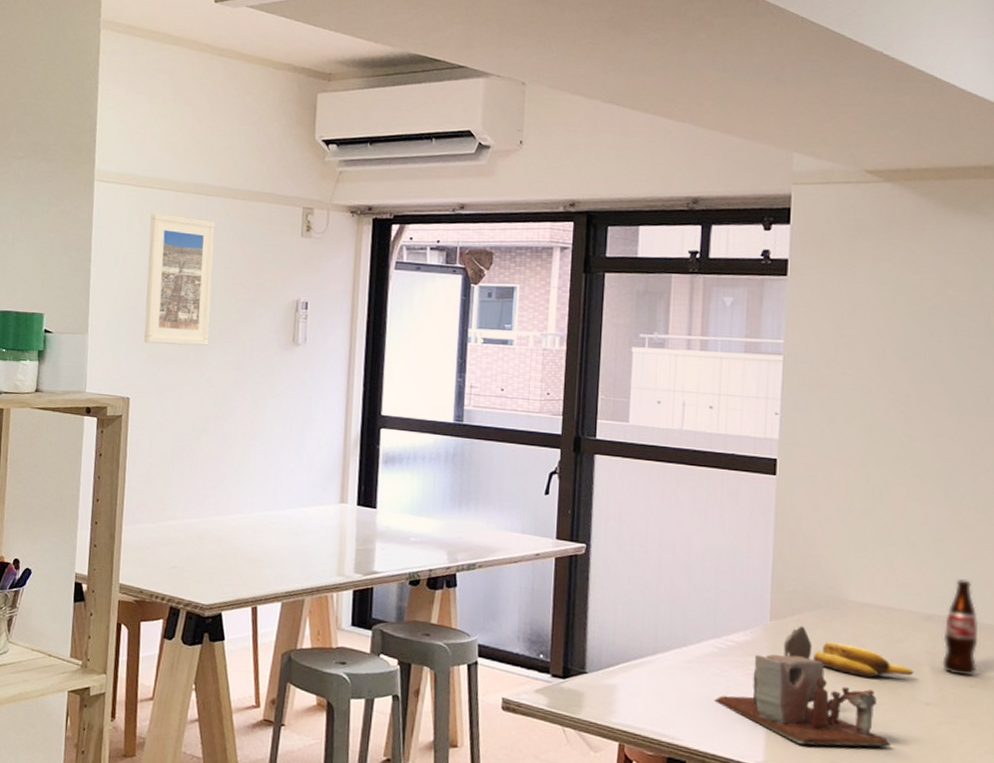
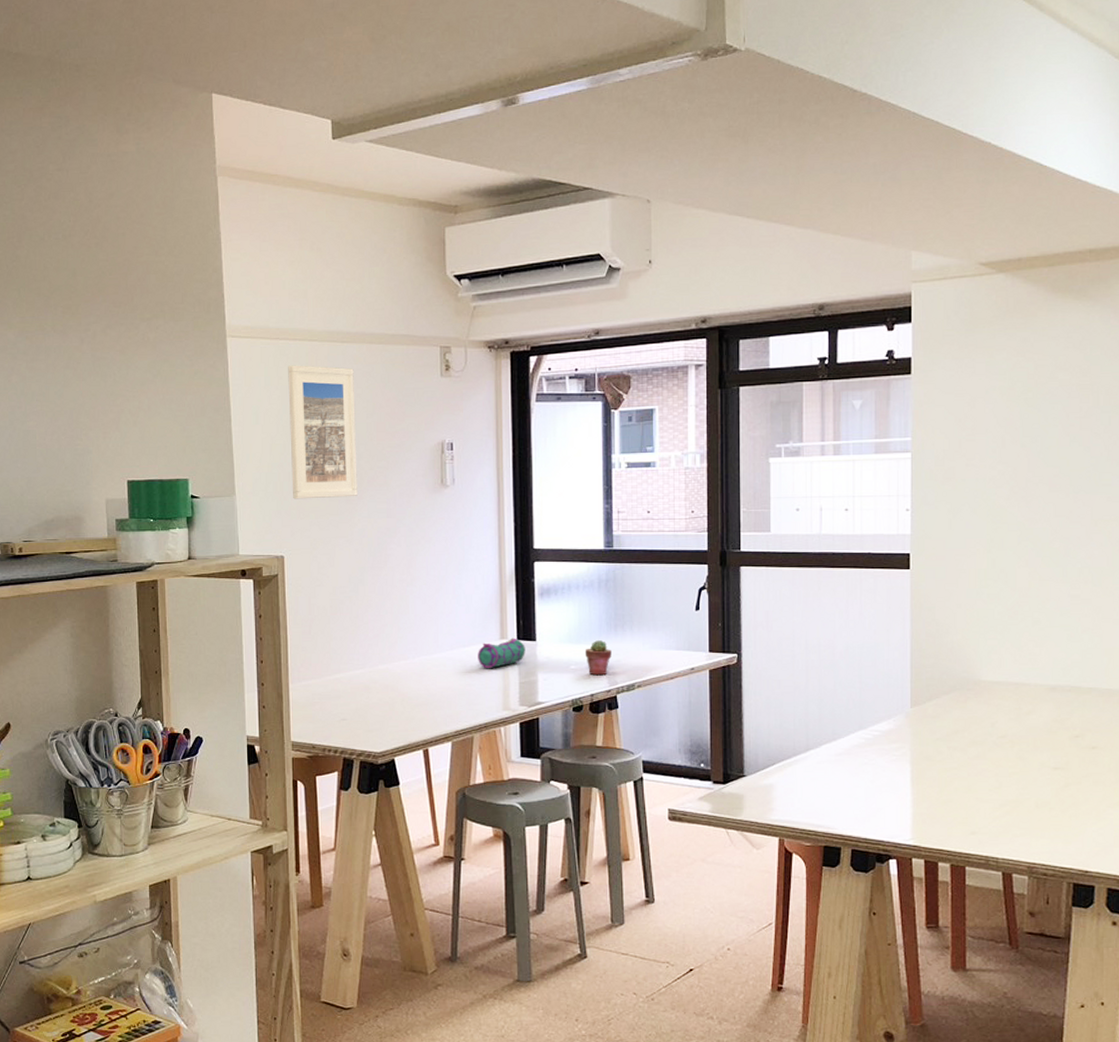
pencil case: none [315,502,365,532] -> present [478,637,525,669]
potted succulent: none [426,514,454,551] -> present [586,640,612,676]
desk organizer: present [714,626,891,747] -> none [864,709,1025,820]
banana: present [813,641,914,678] -> none [952,720,1042,750]
bottle: present [942,579,979,676] -> none [1067,650,1098,739]

